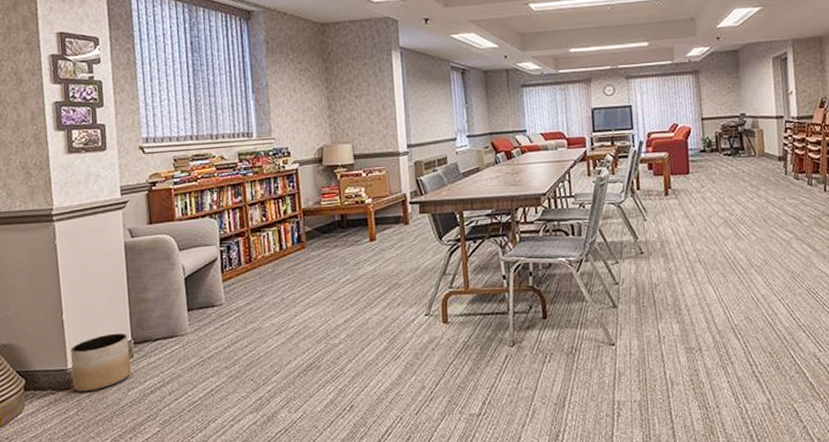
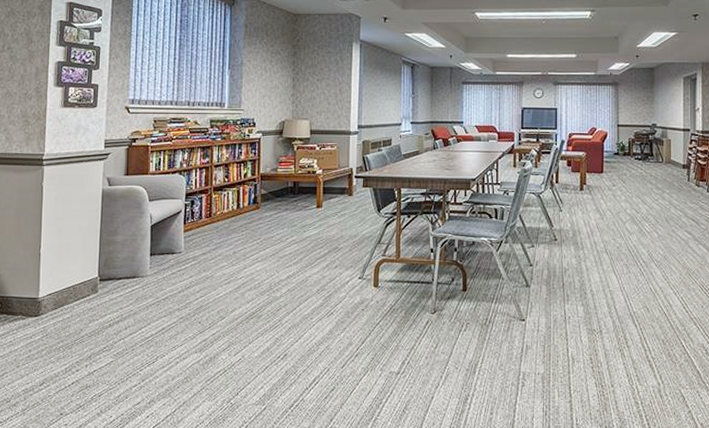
planter: present [71,333,132,392] -> none [41,269,95,320]

